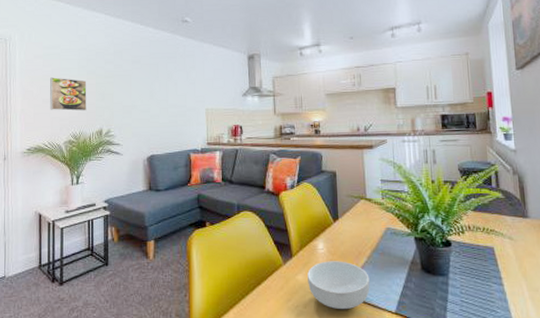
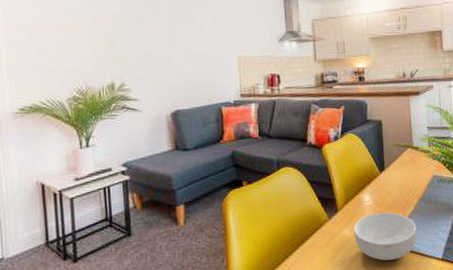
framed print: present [50,77,87,111] -> none [43,22,93,62]

